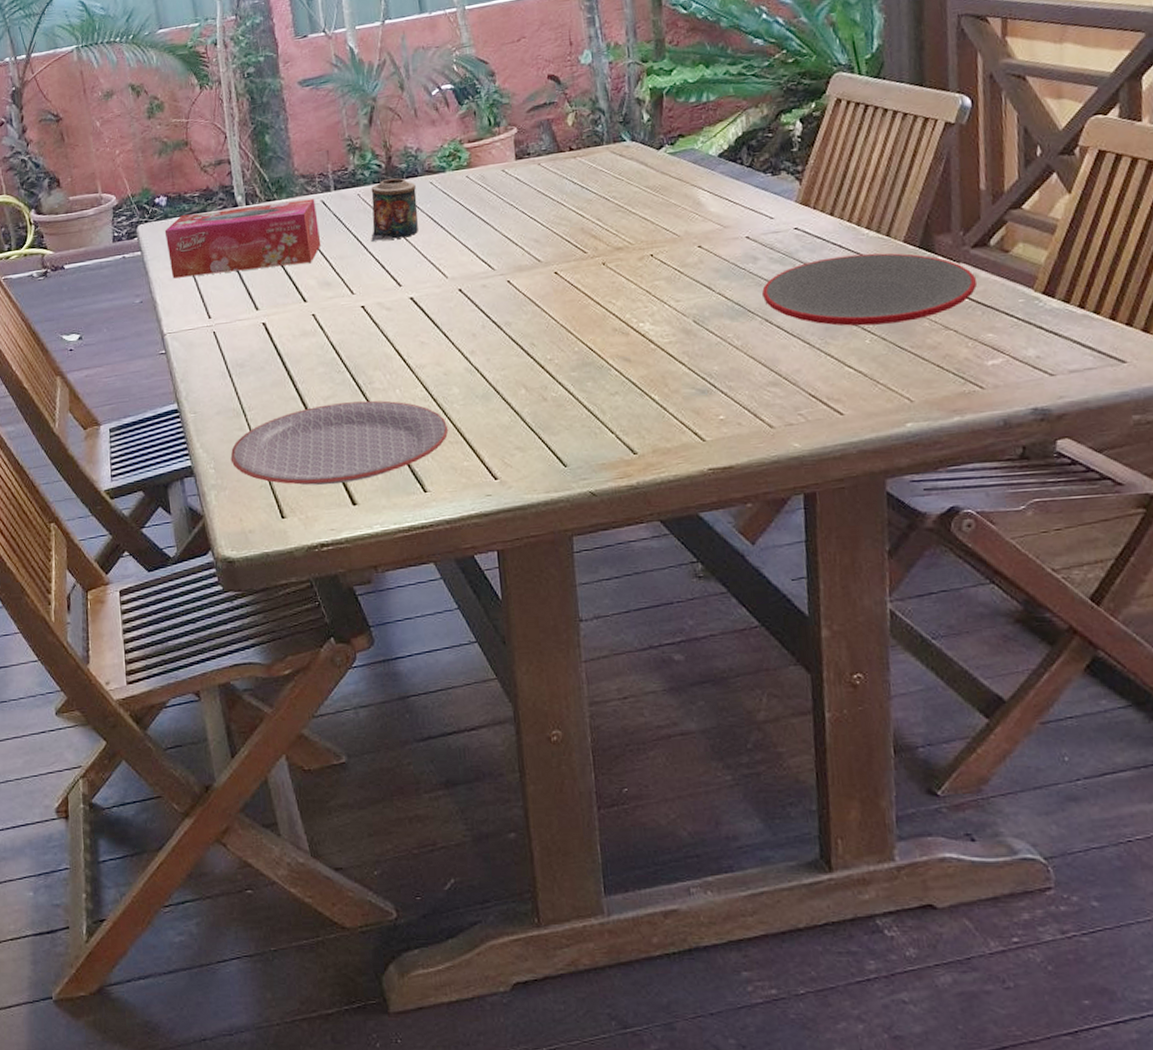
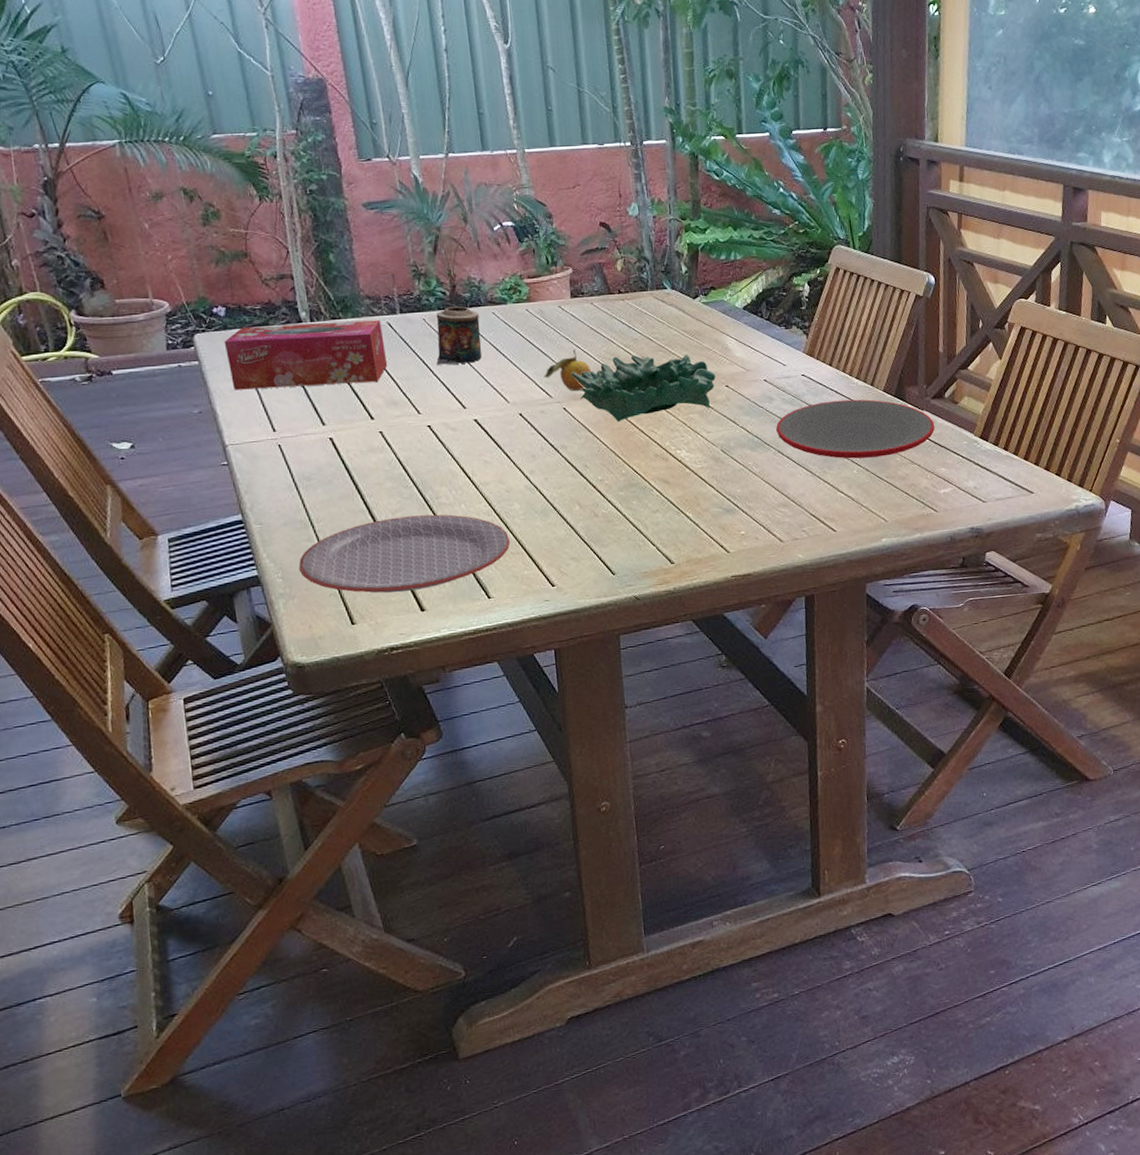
fruit: none [485,215,539,262] -> present [544,349,592,391]
decorative bowl: none [516,212,686,294] -> present [571,354,716,423]

